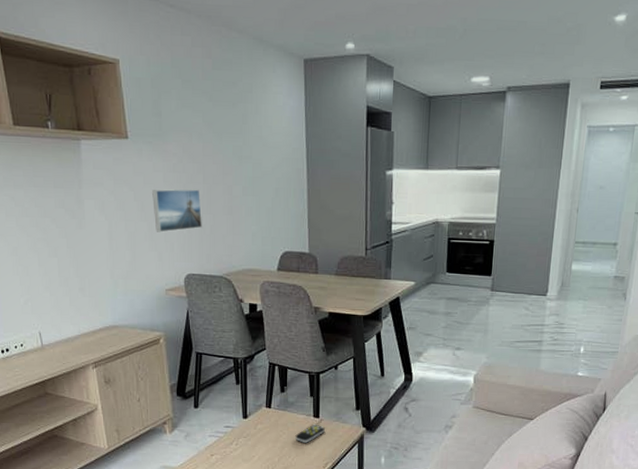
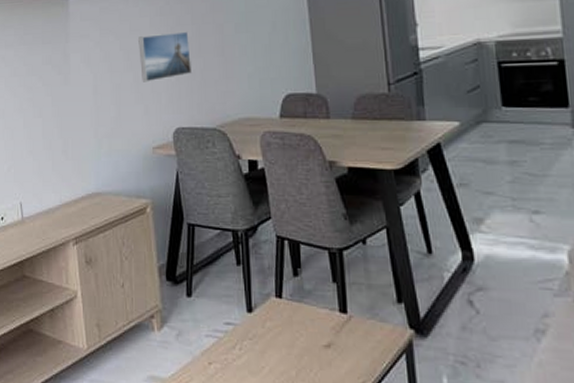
remote control: present [295,424,325,443] -> none [316,322,357,350]

